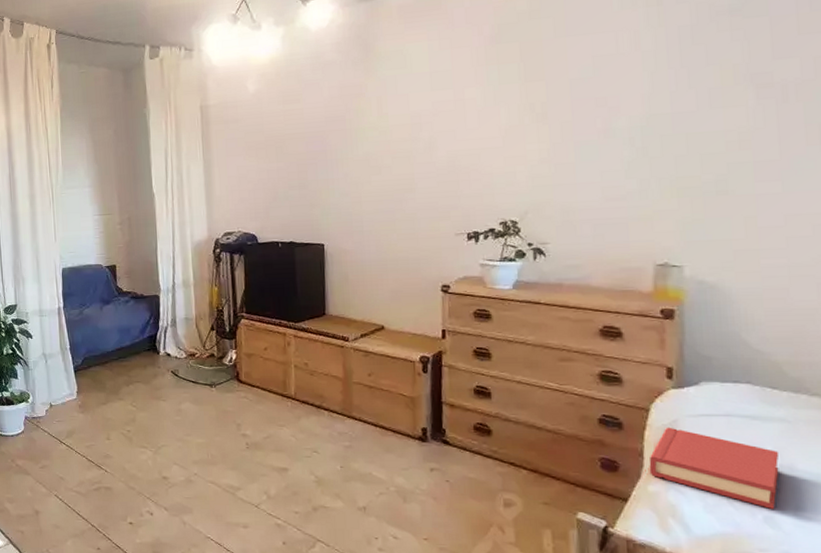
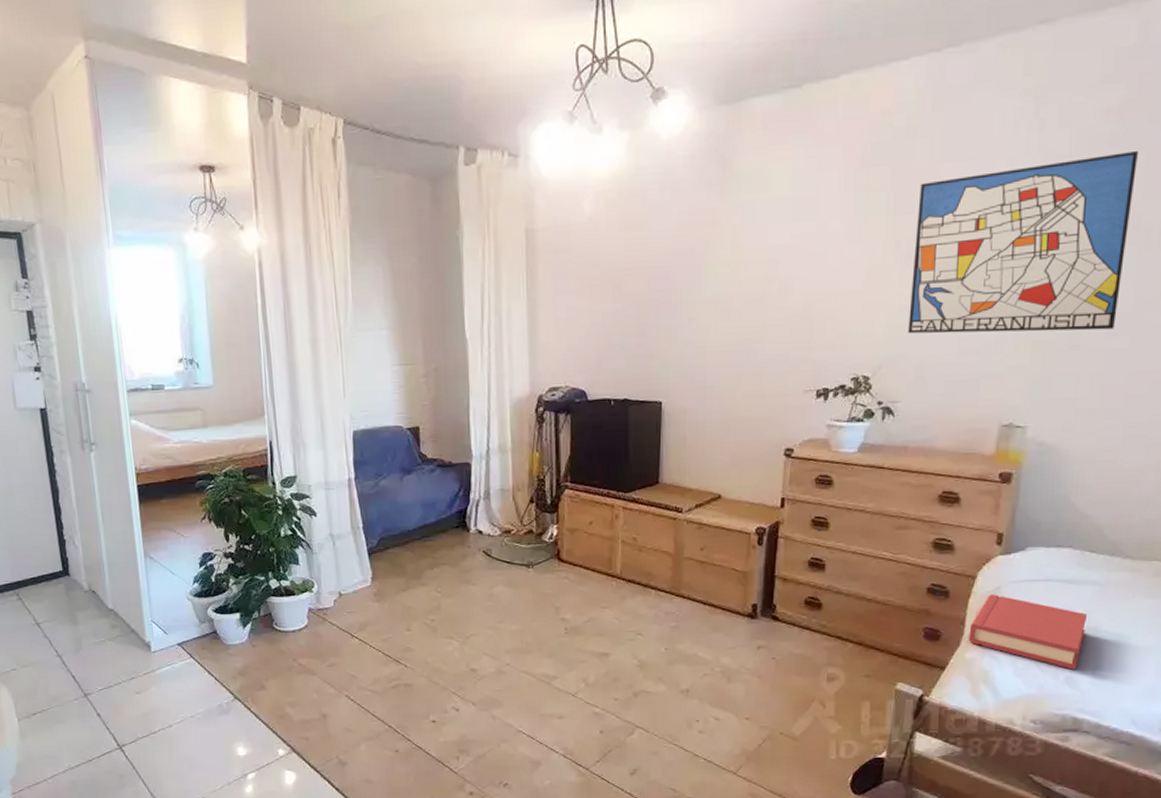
wall art: none [548,17,763,183] -> present [908,150,1138,334]

